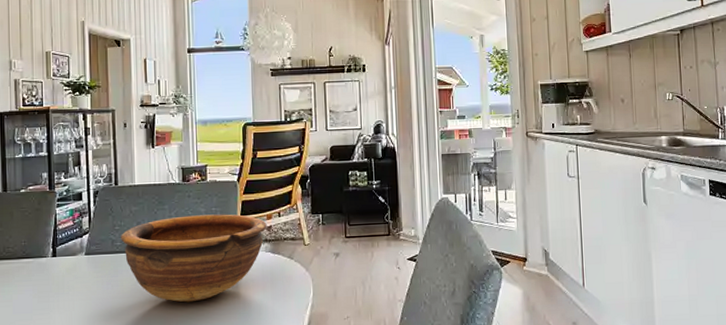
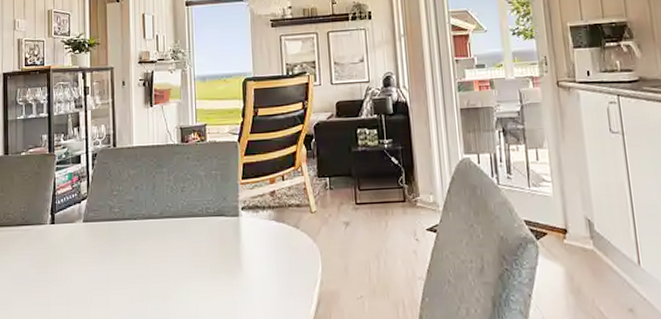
bowl: present [121,214,267,303] -> none [119,177,270,276]

